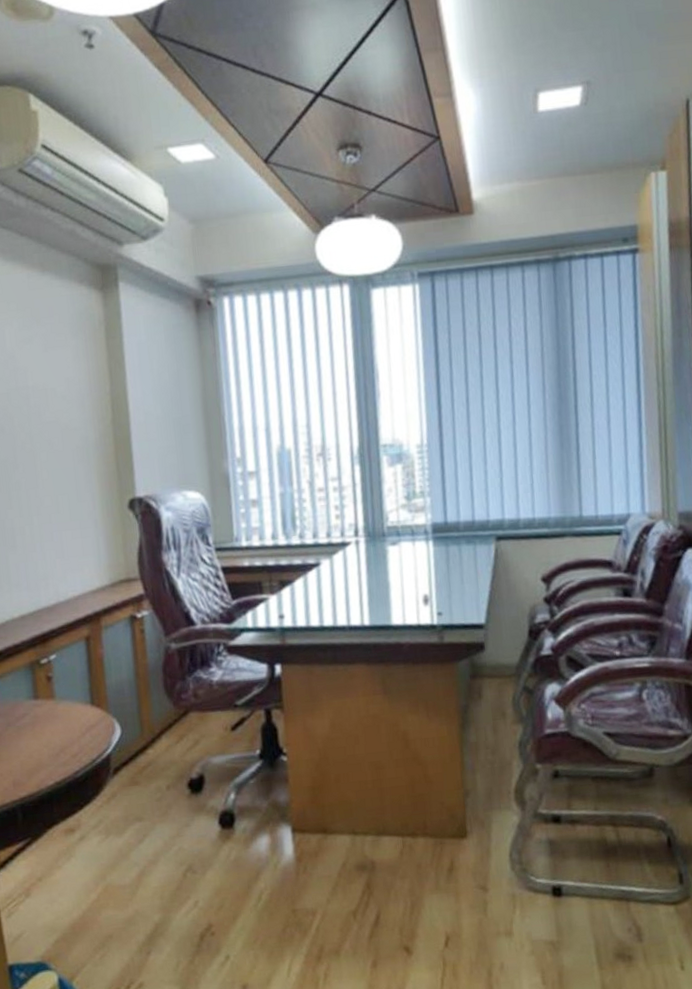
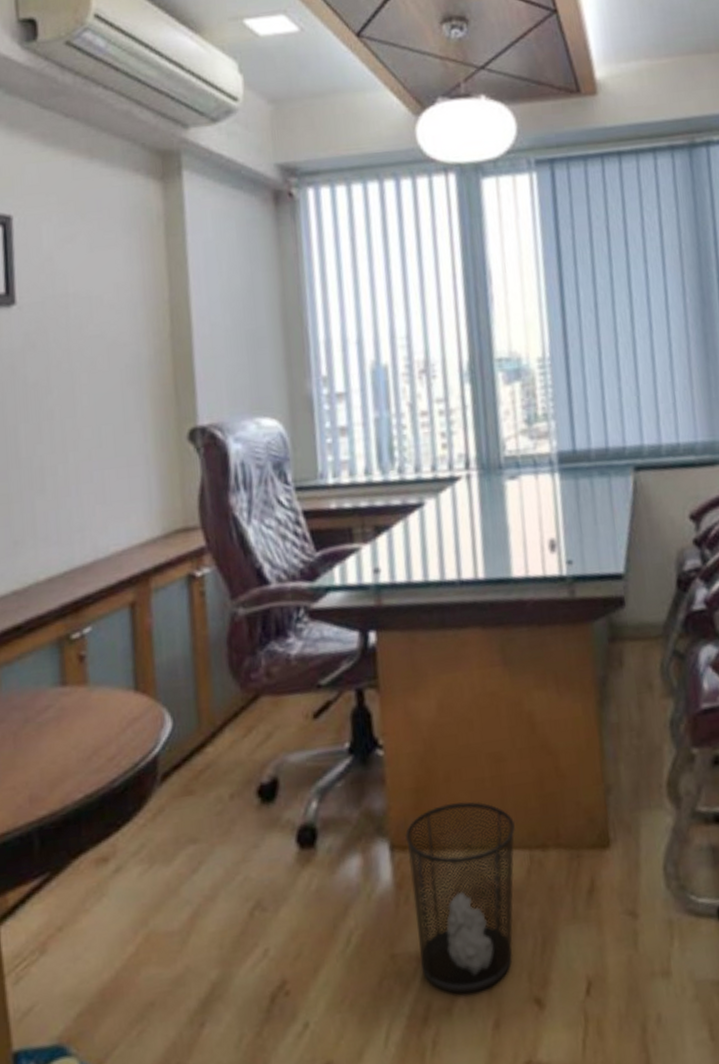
waste bin: none [303,798,392,941] -> present [404,801,516,995]

